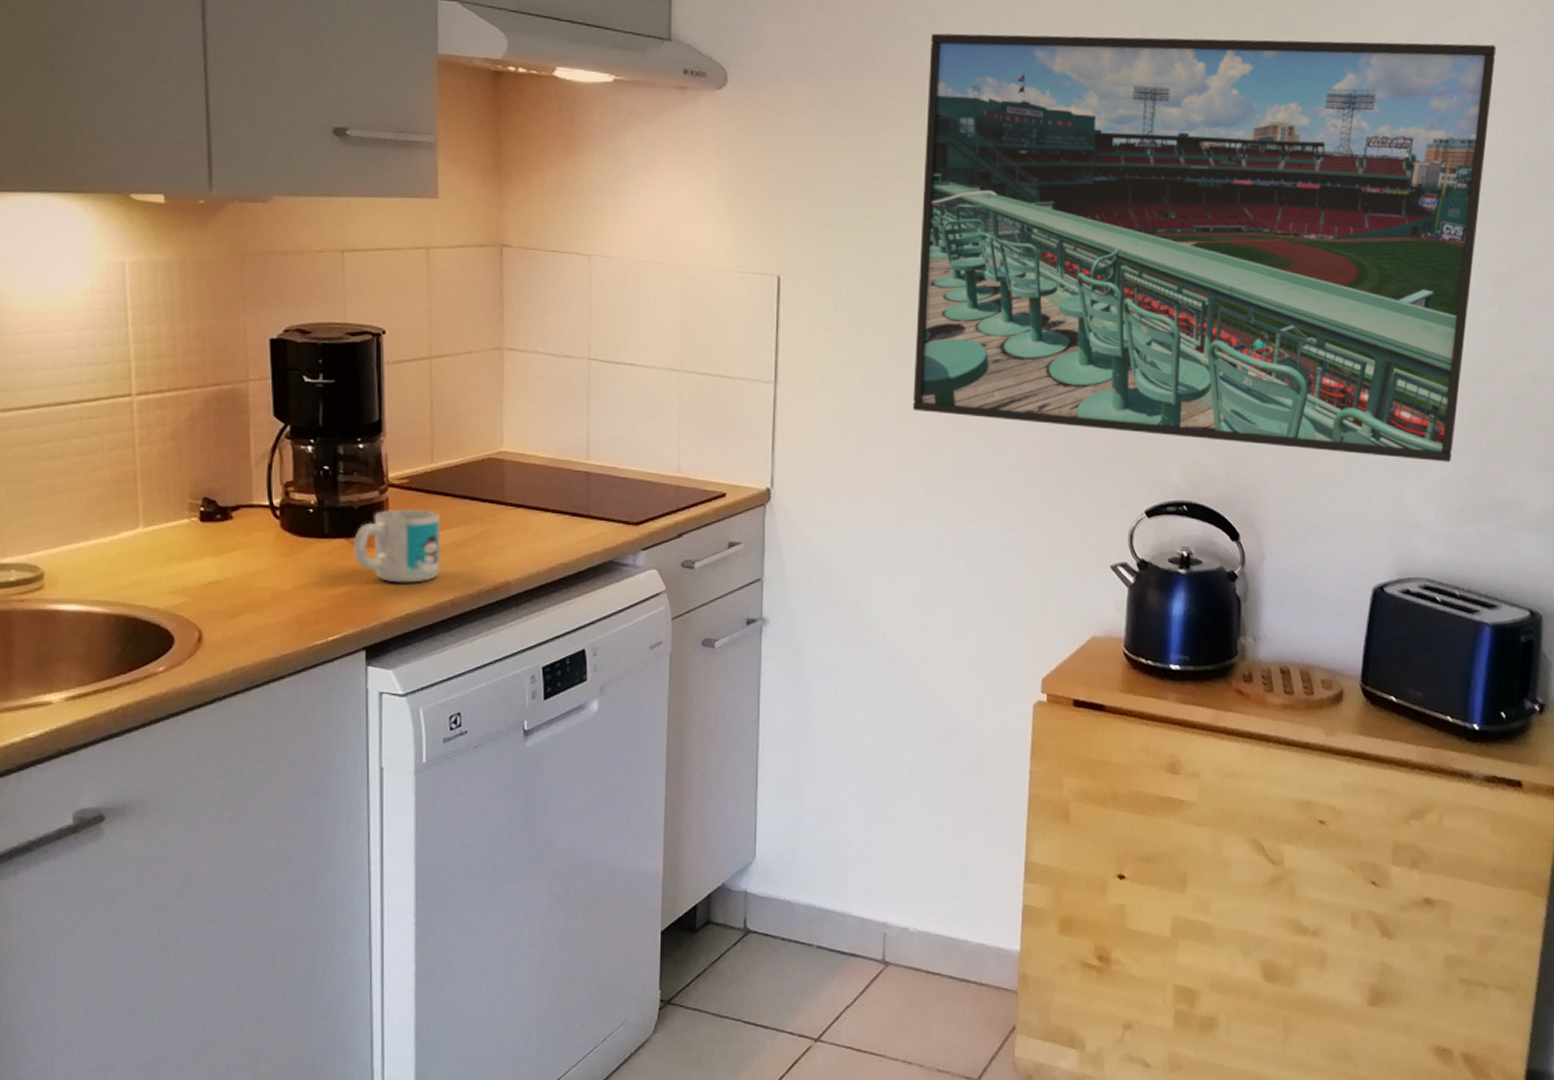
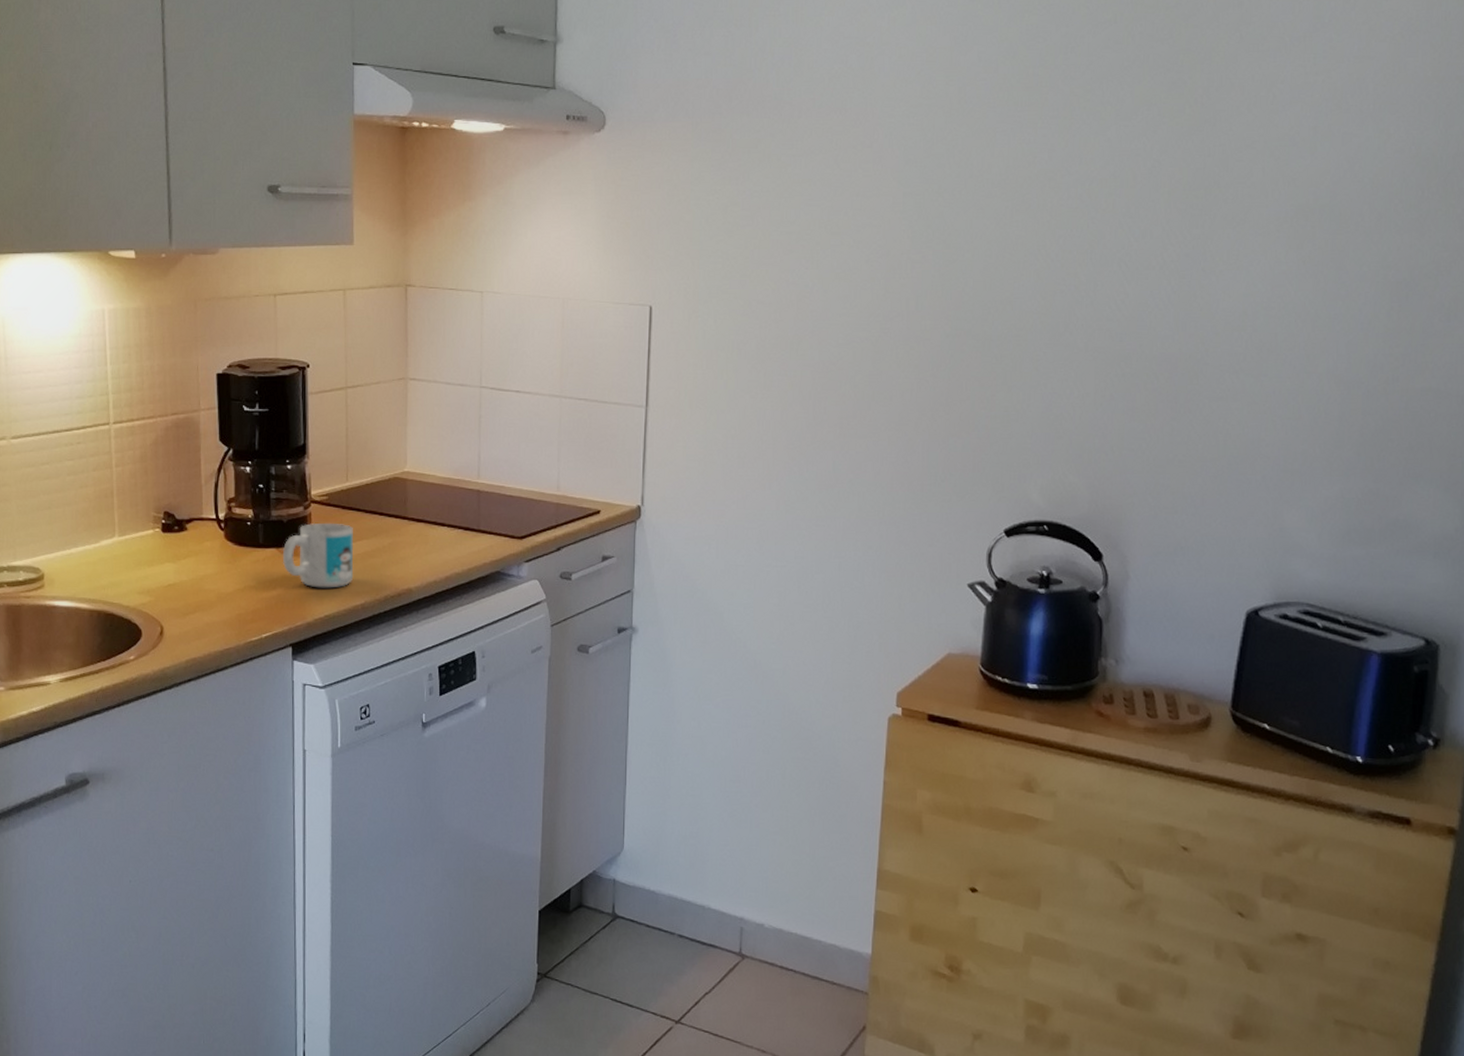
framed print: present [913,33,1496,462] -> none [775,37,1400,482]

